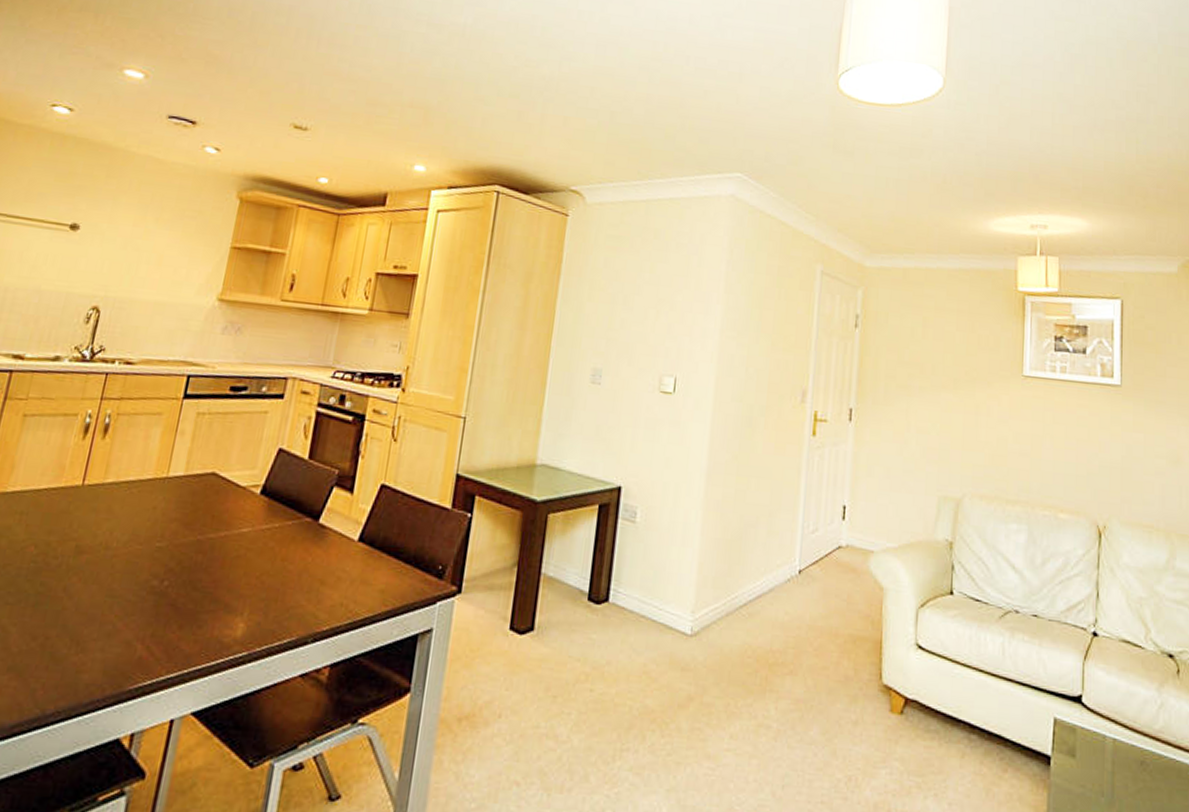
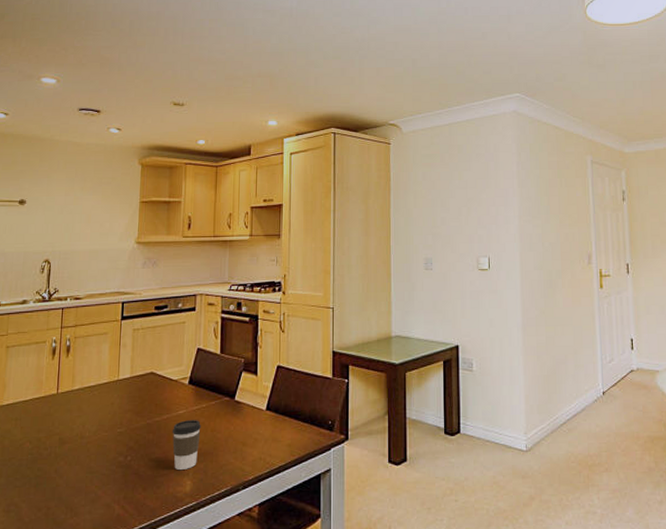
coffee cup: none [225,541,269,607] -> present [172,419,201,470]

